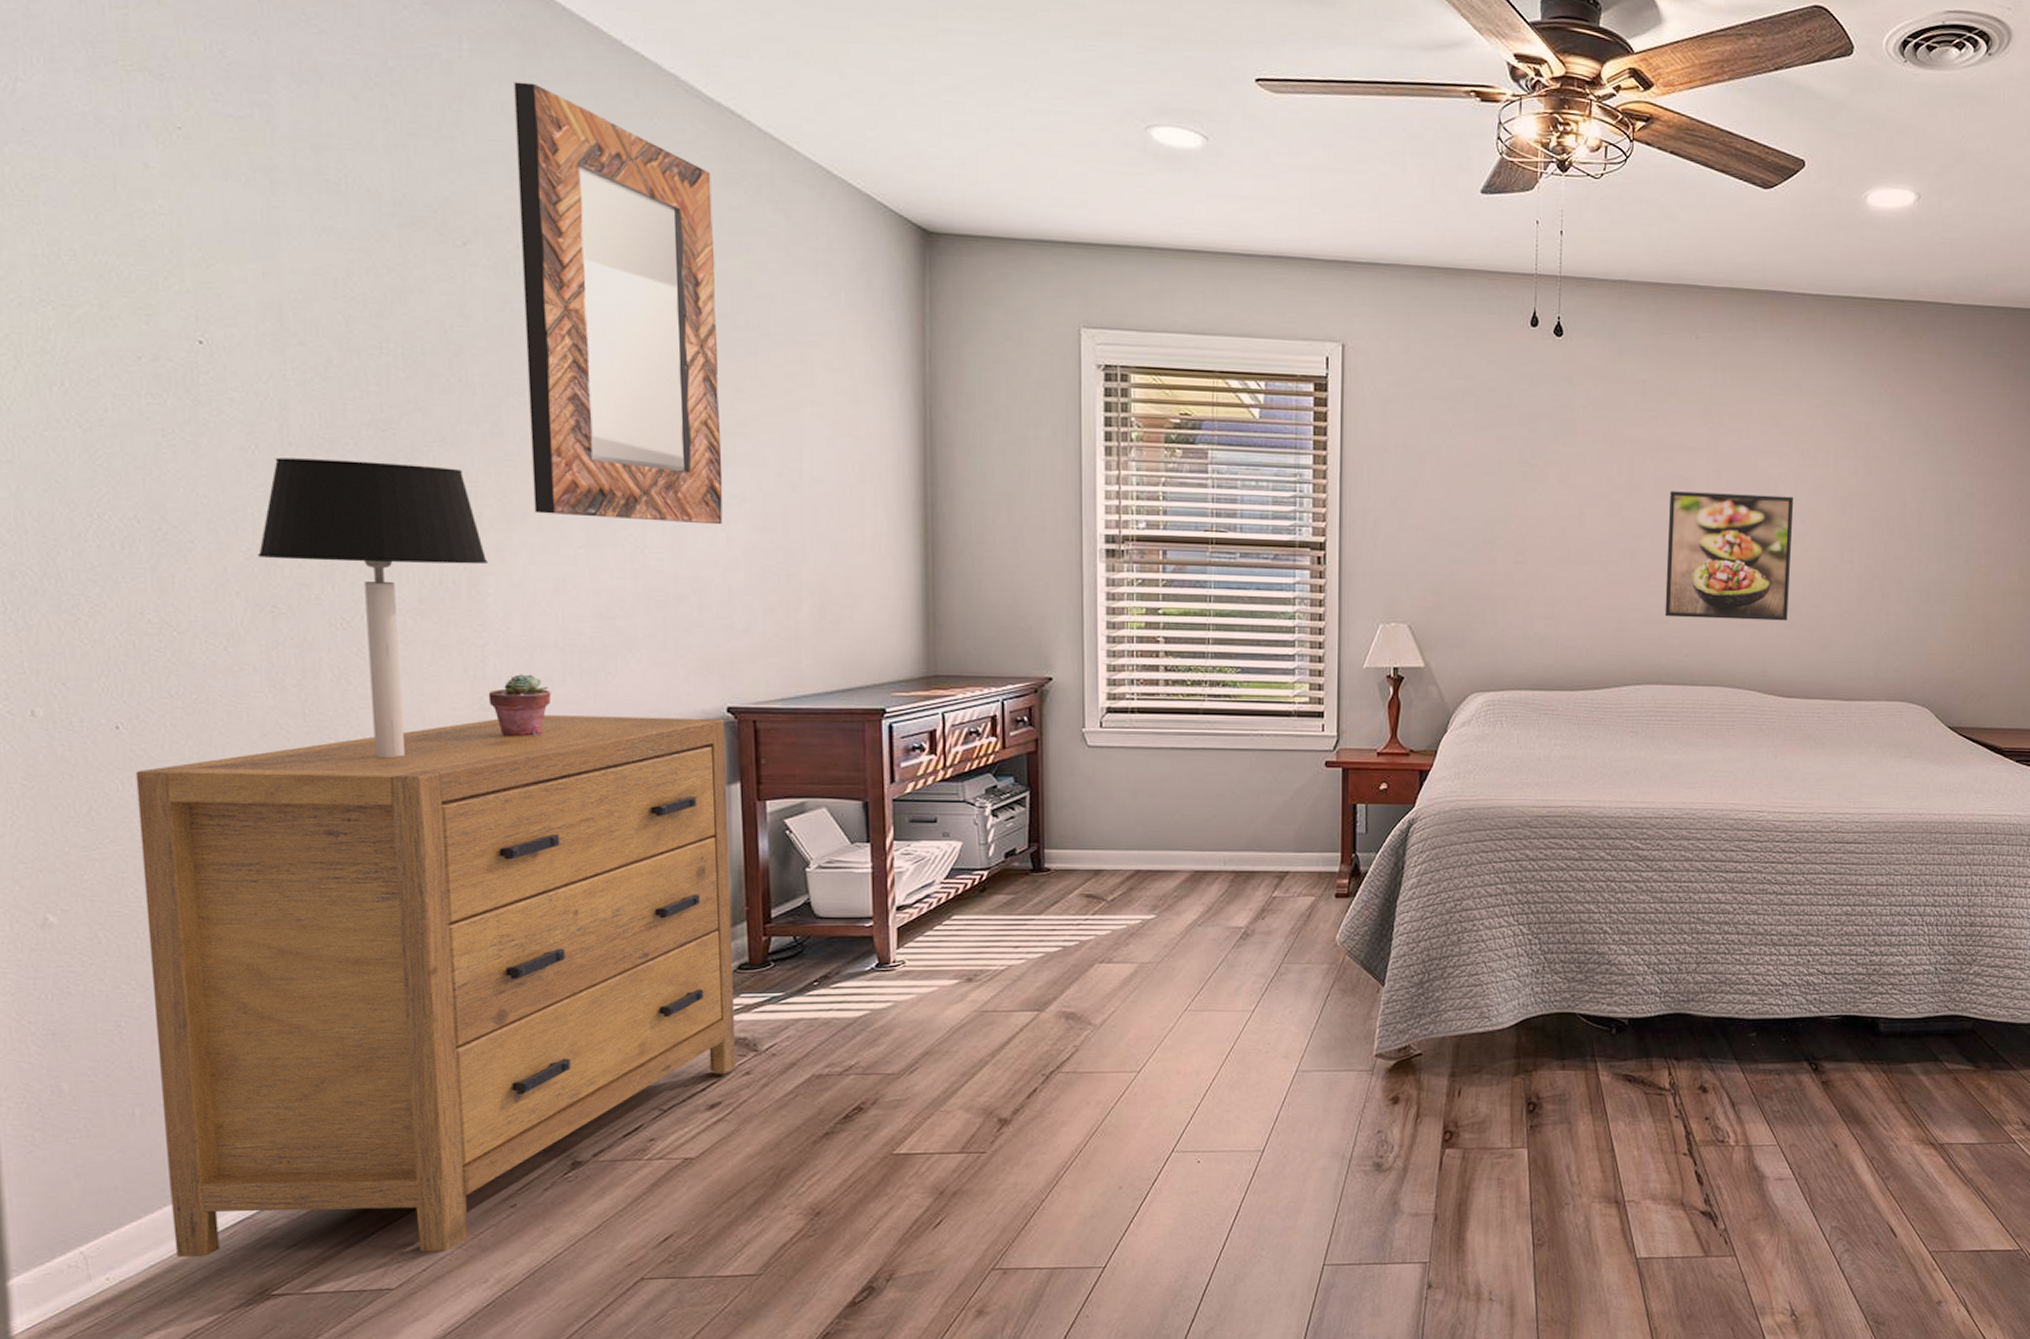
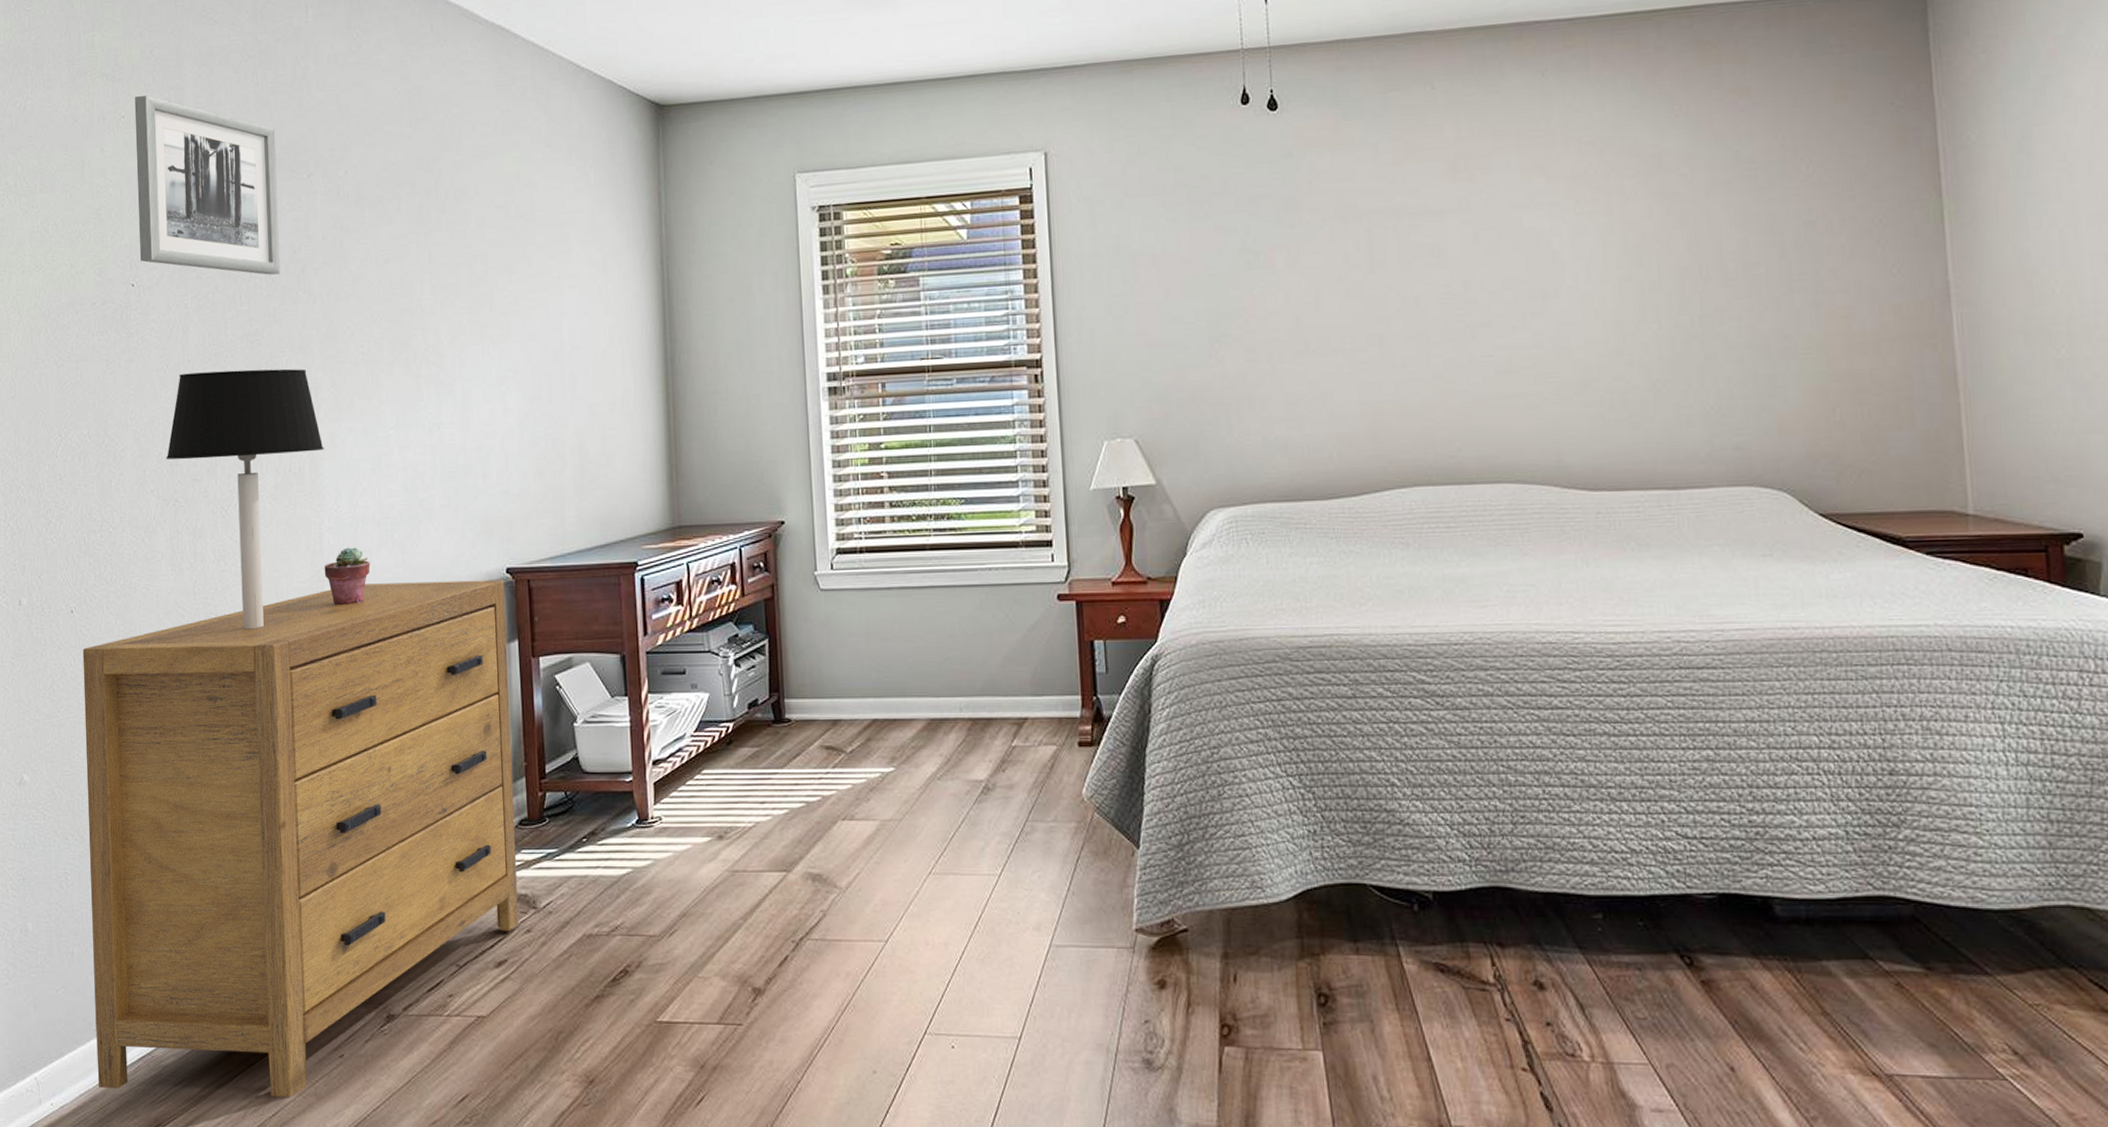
wall art: none [196,105,425,355] -> present [134,95,281,275]
home mirror: present [514,81,723,525] -> none [343,33,500,402]
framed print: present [1665,491,1794,621] -> none [1419,252,1582,406]

